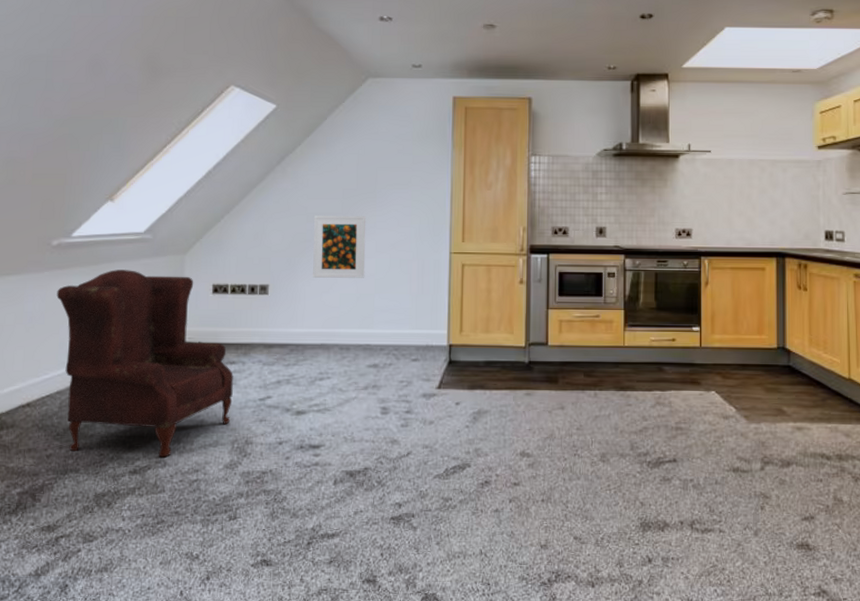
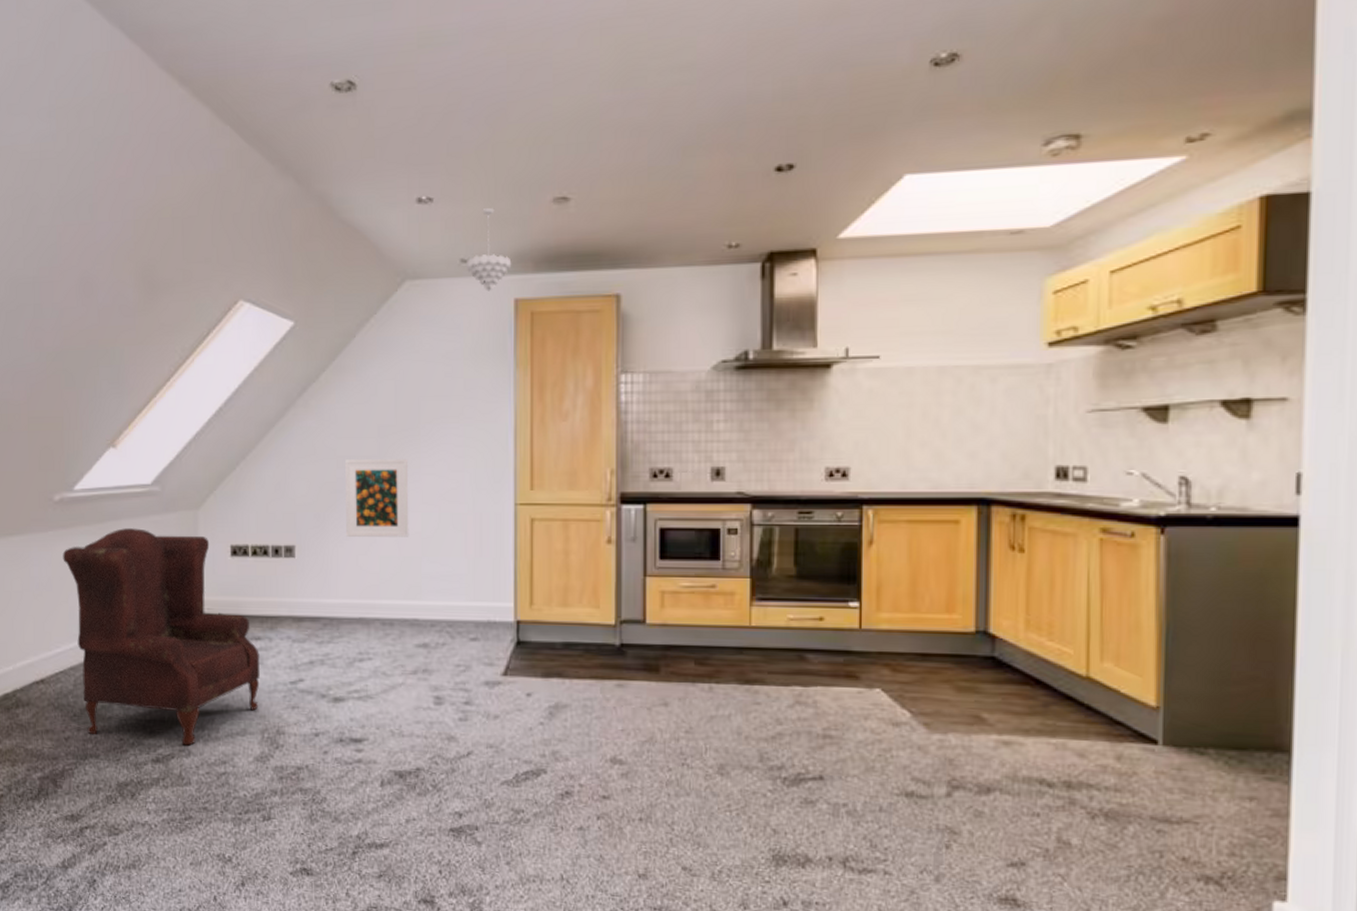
pendant light: none [417,29,452,90] -> present [467,208,512,291]

